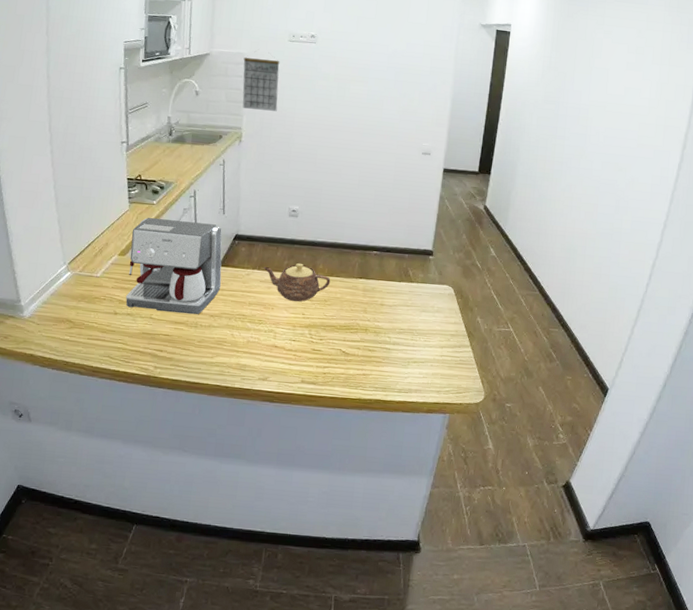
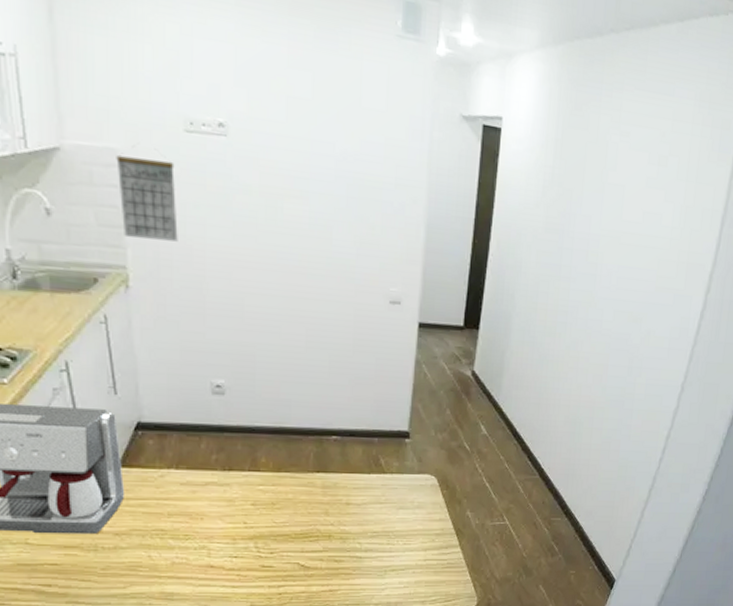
teapot: present [263,263,331,302] -> none [183,457,278,507]

